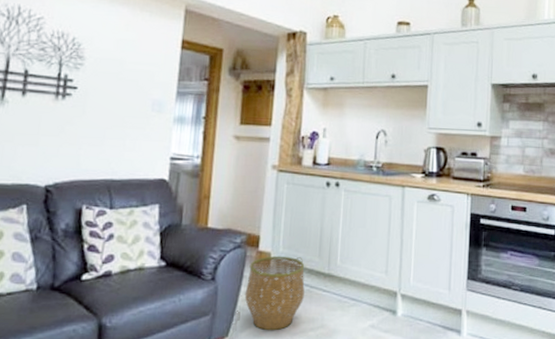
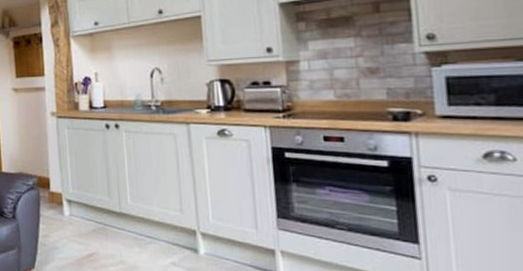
basket: present [244,256,305,331] -> none [43,196,100,265]

